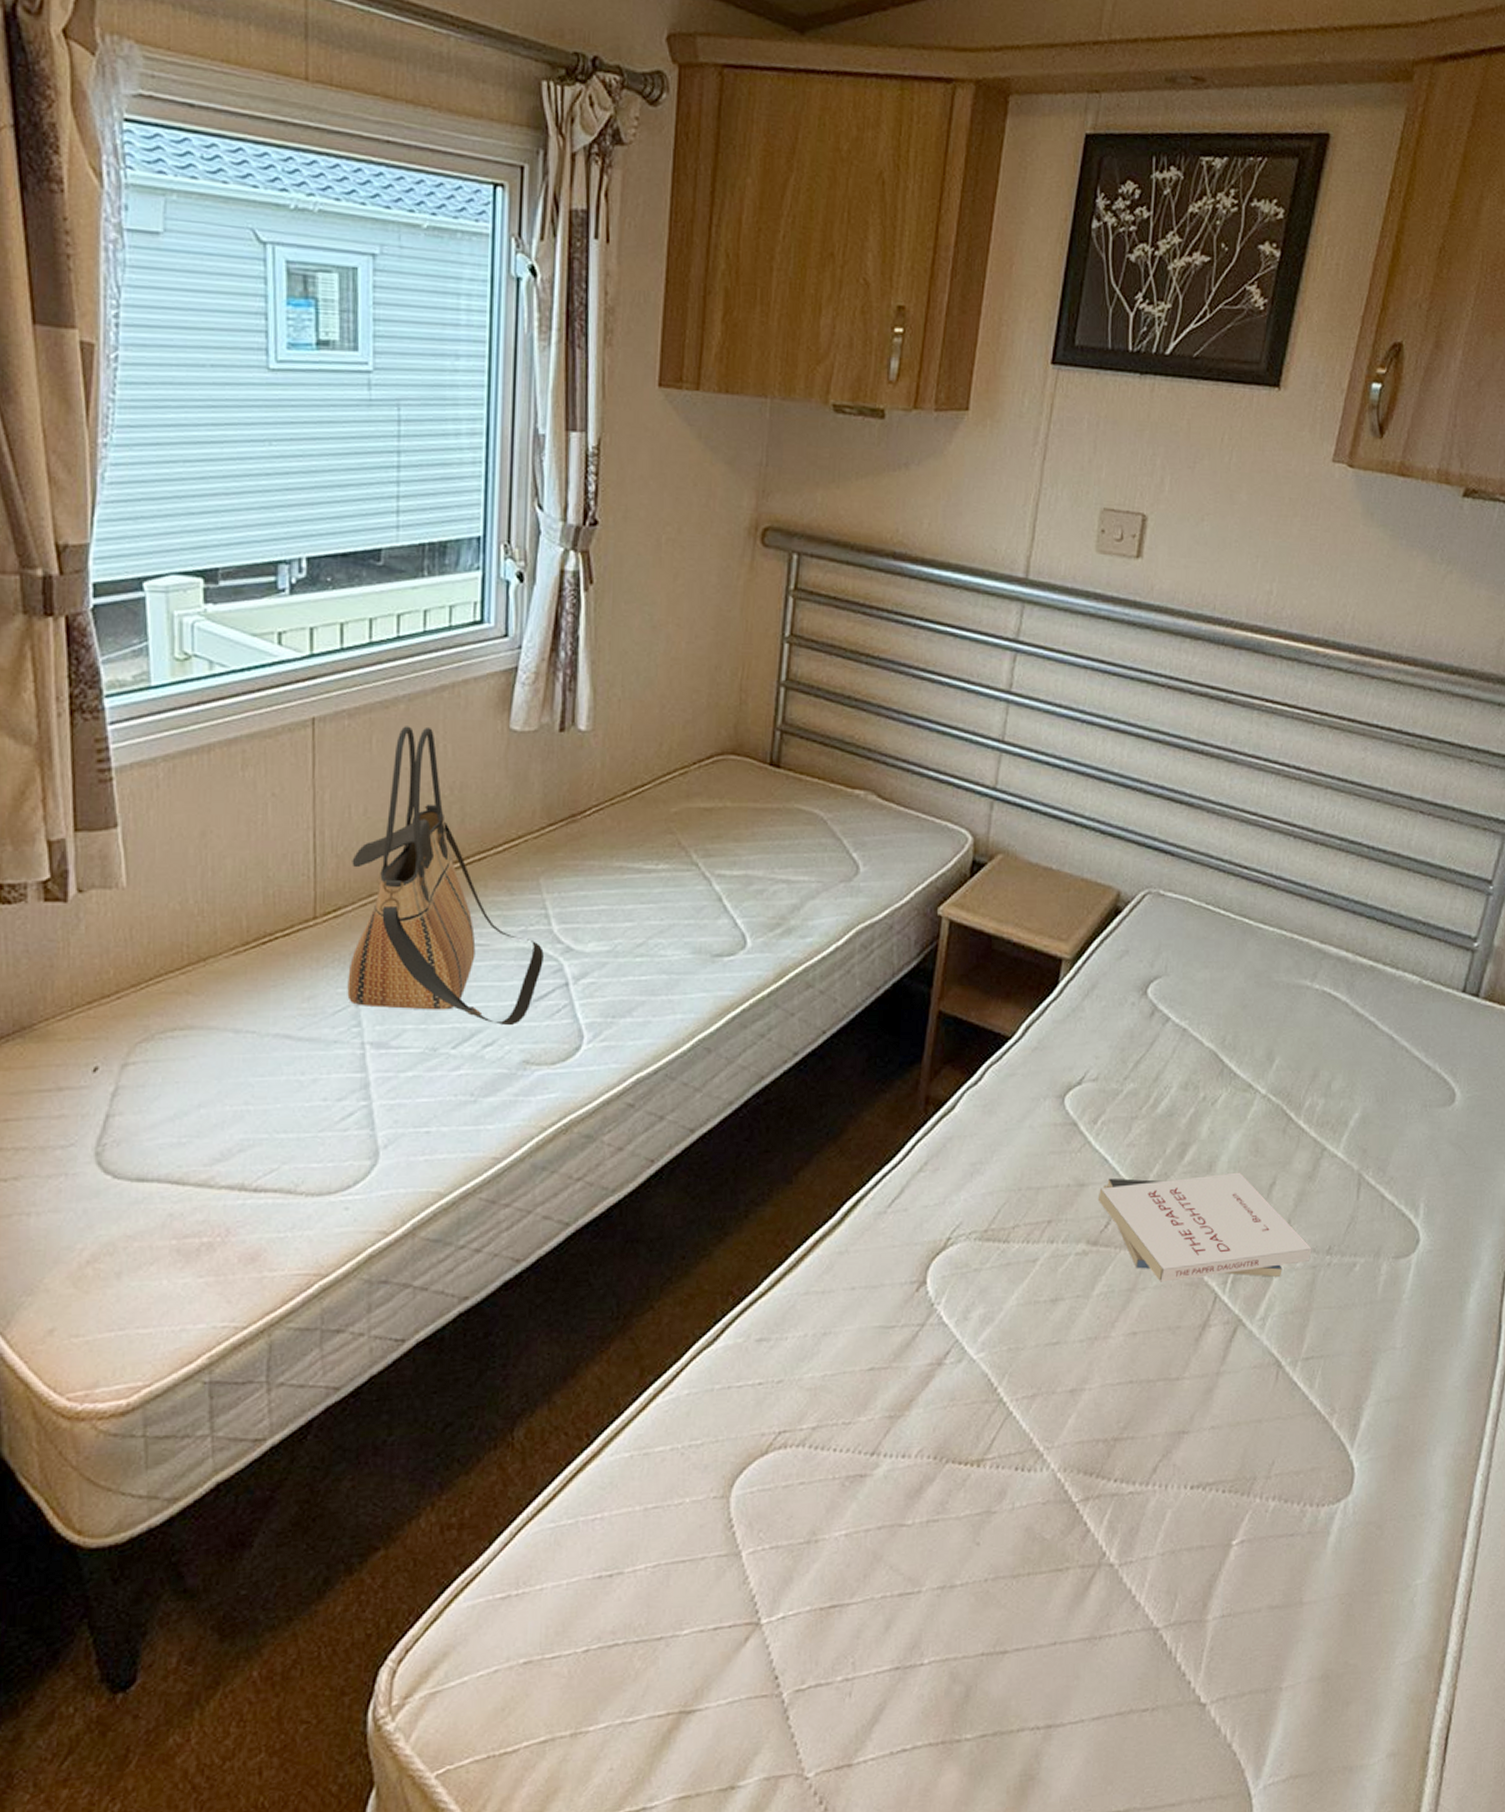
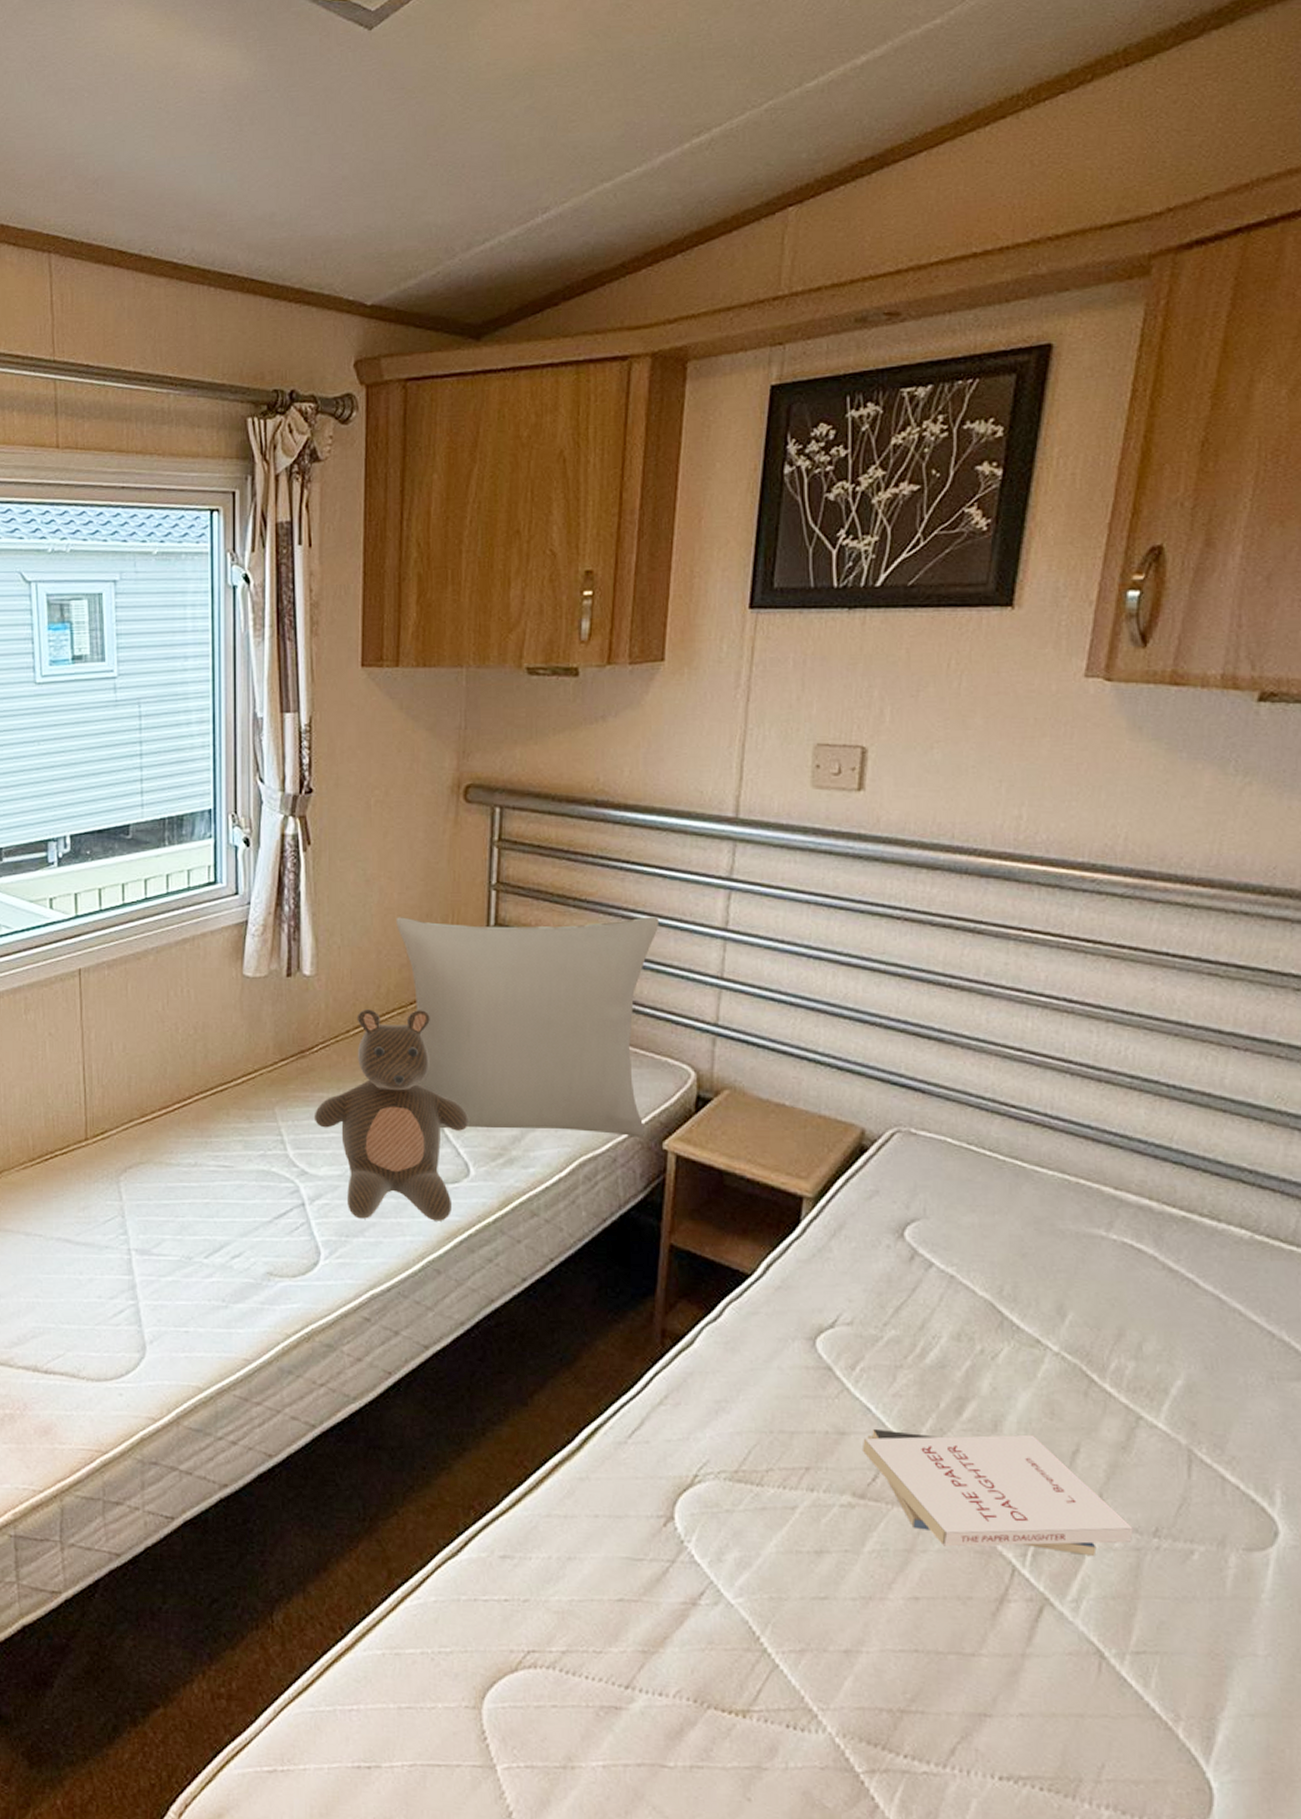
tote bag: present [347,726,544,1026] -> none [115,974,281,1240]
stuffed bear: none [582,769,749,998] -> present [313,1009,470,1221]
pillow: none [683,668,948,904] -> present [396,917,660,1137]

